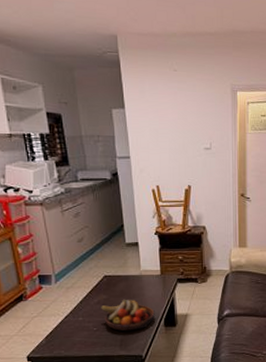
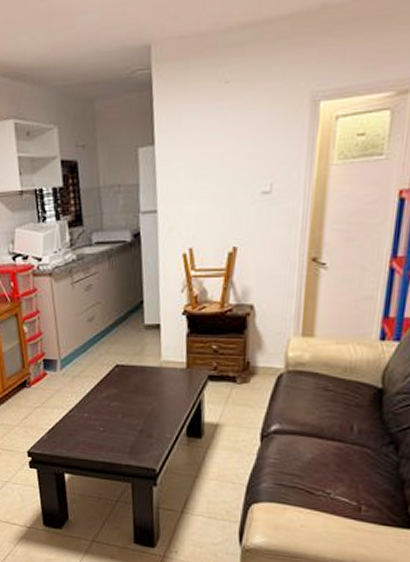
fruit bowl: present [101,299,155,332] -> none [110,396,175,437]

